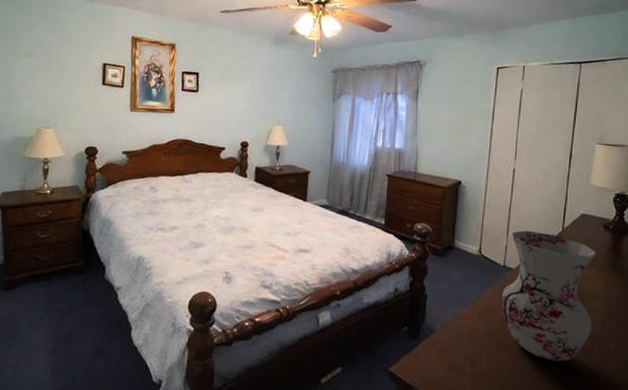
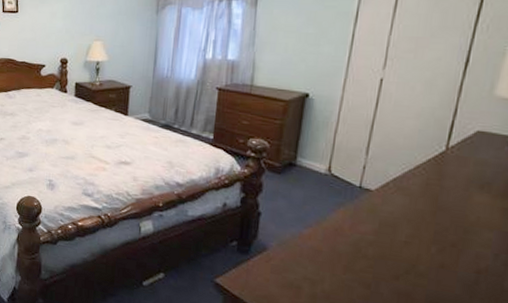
vase: present [502,230,597,362] -> none [354,148,495,294]

